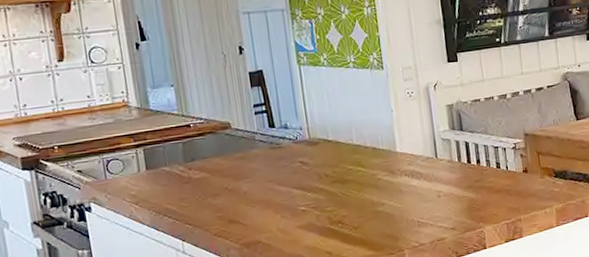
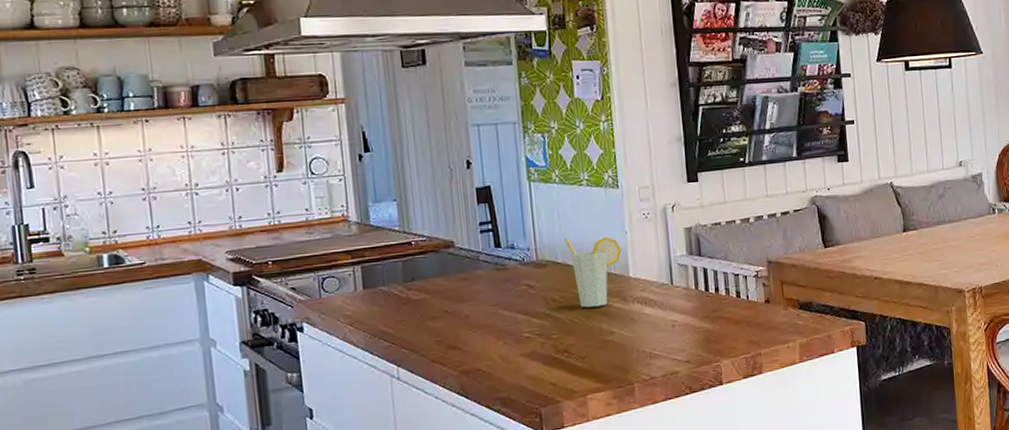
cup: none [333,114,389,182] -> present [563,236,622,308]

